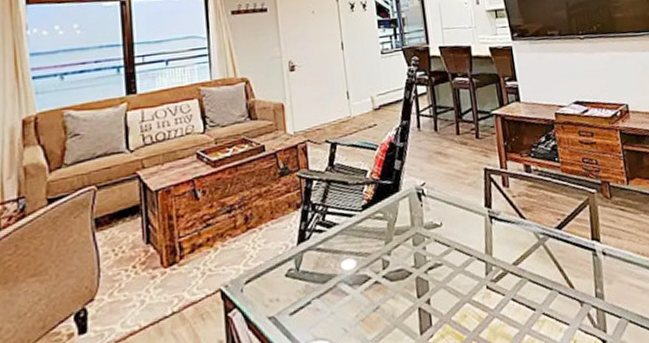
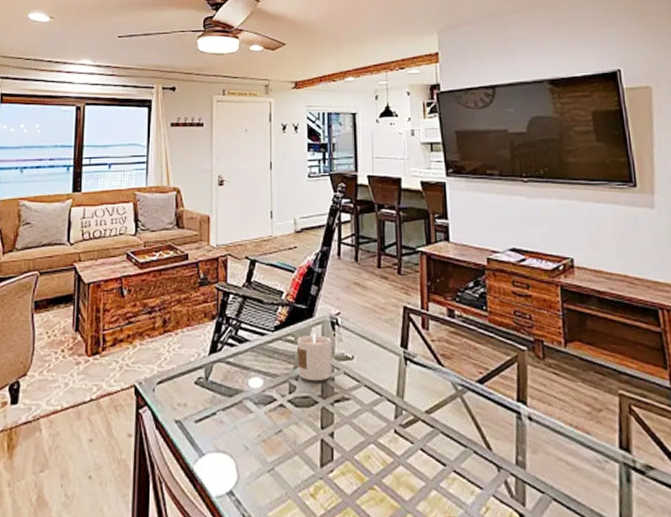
candle: none [386,205,423,254] -> present [297,332,332,382]

